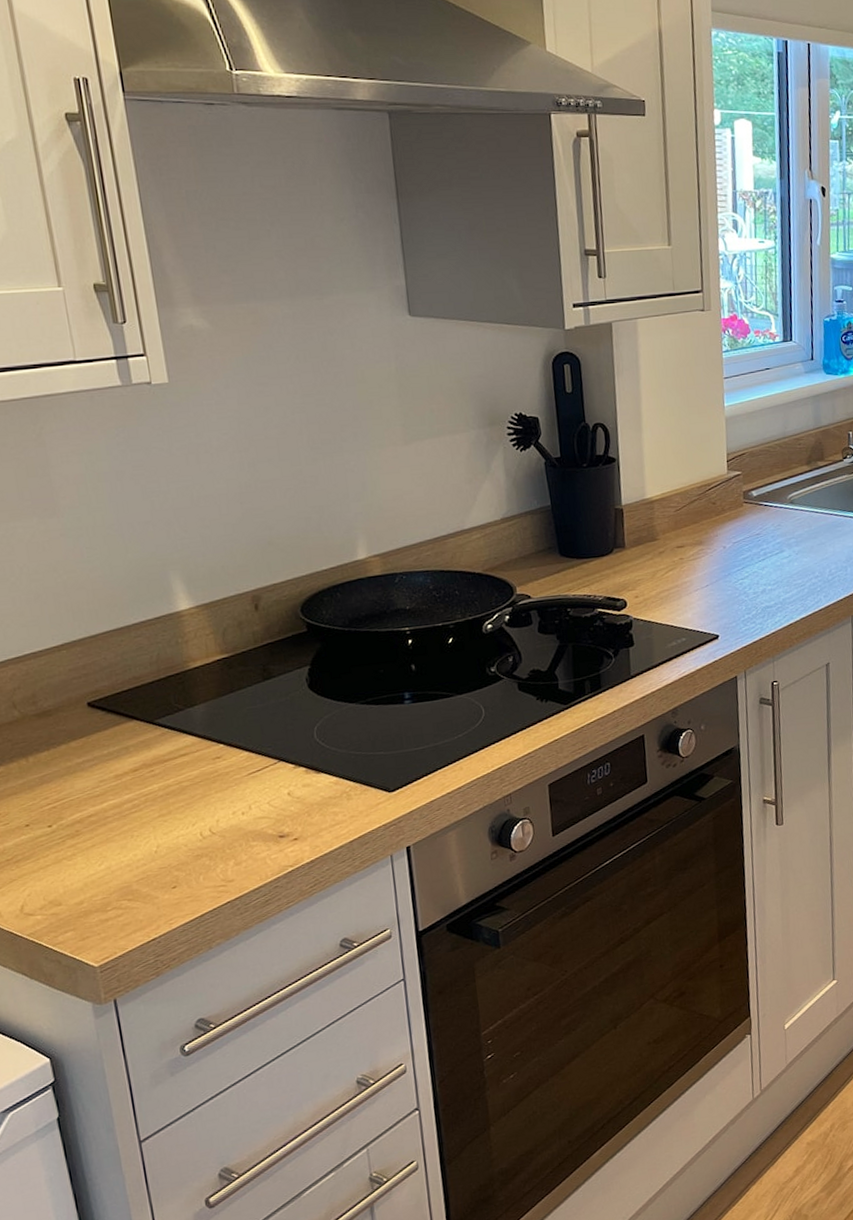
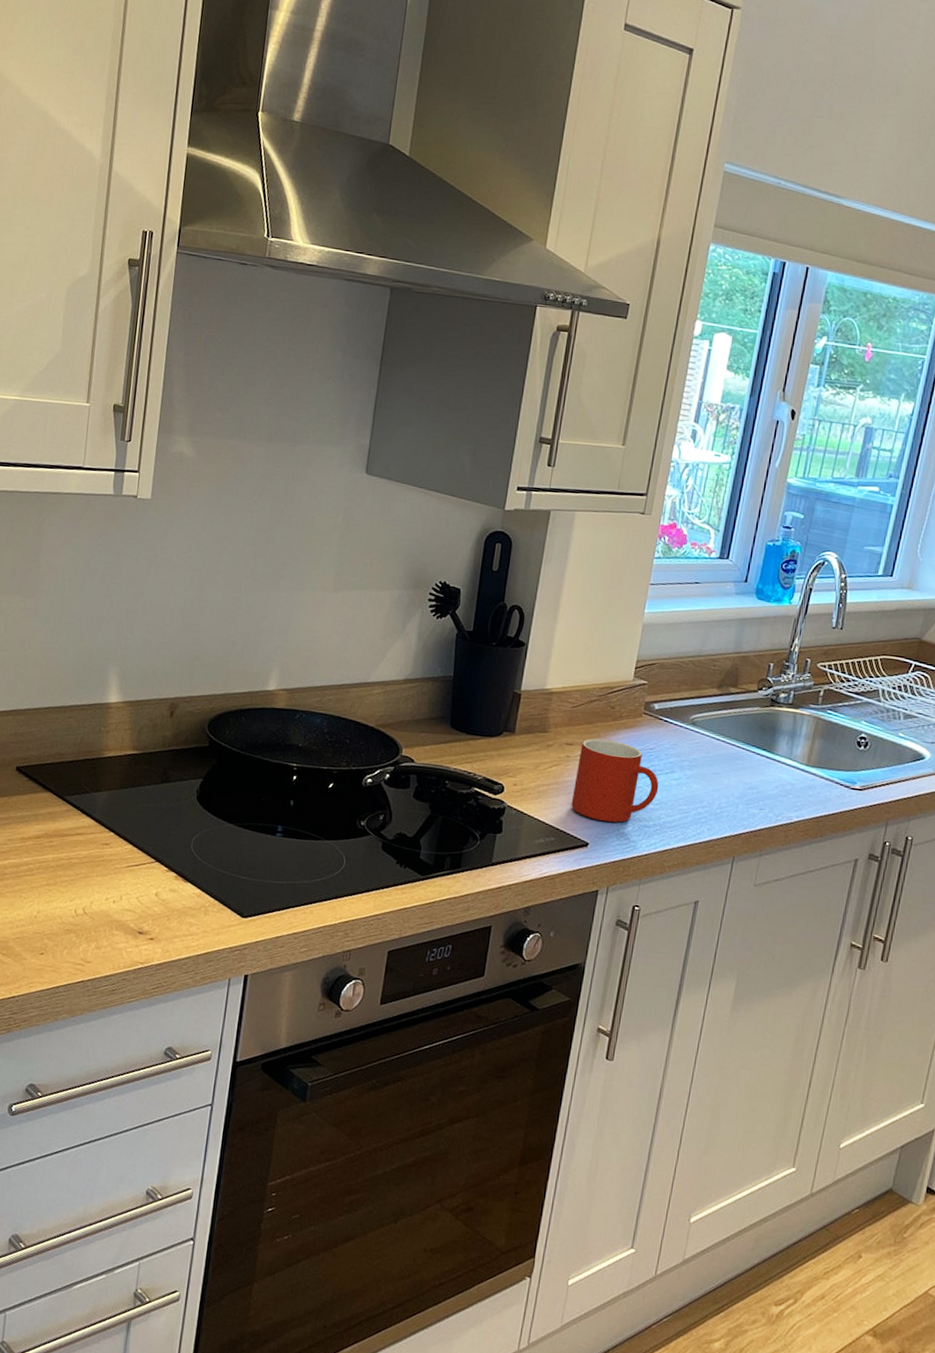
mug: none [691,534,773,612] -> present [571,738,659,823]

